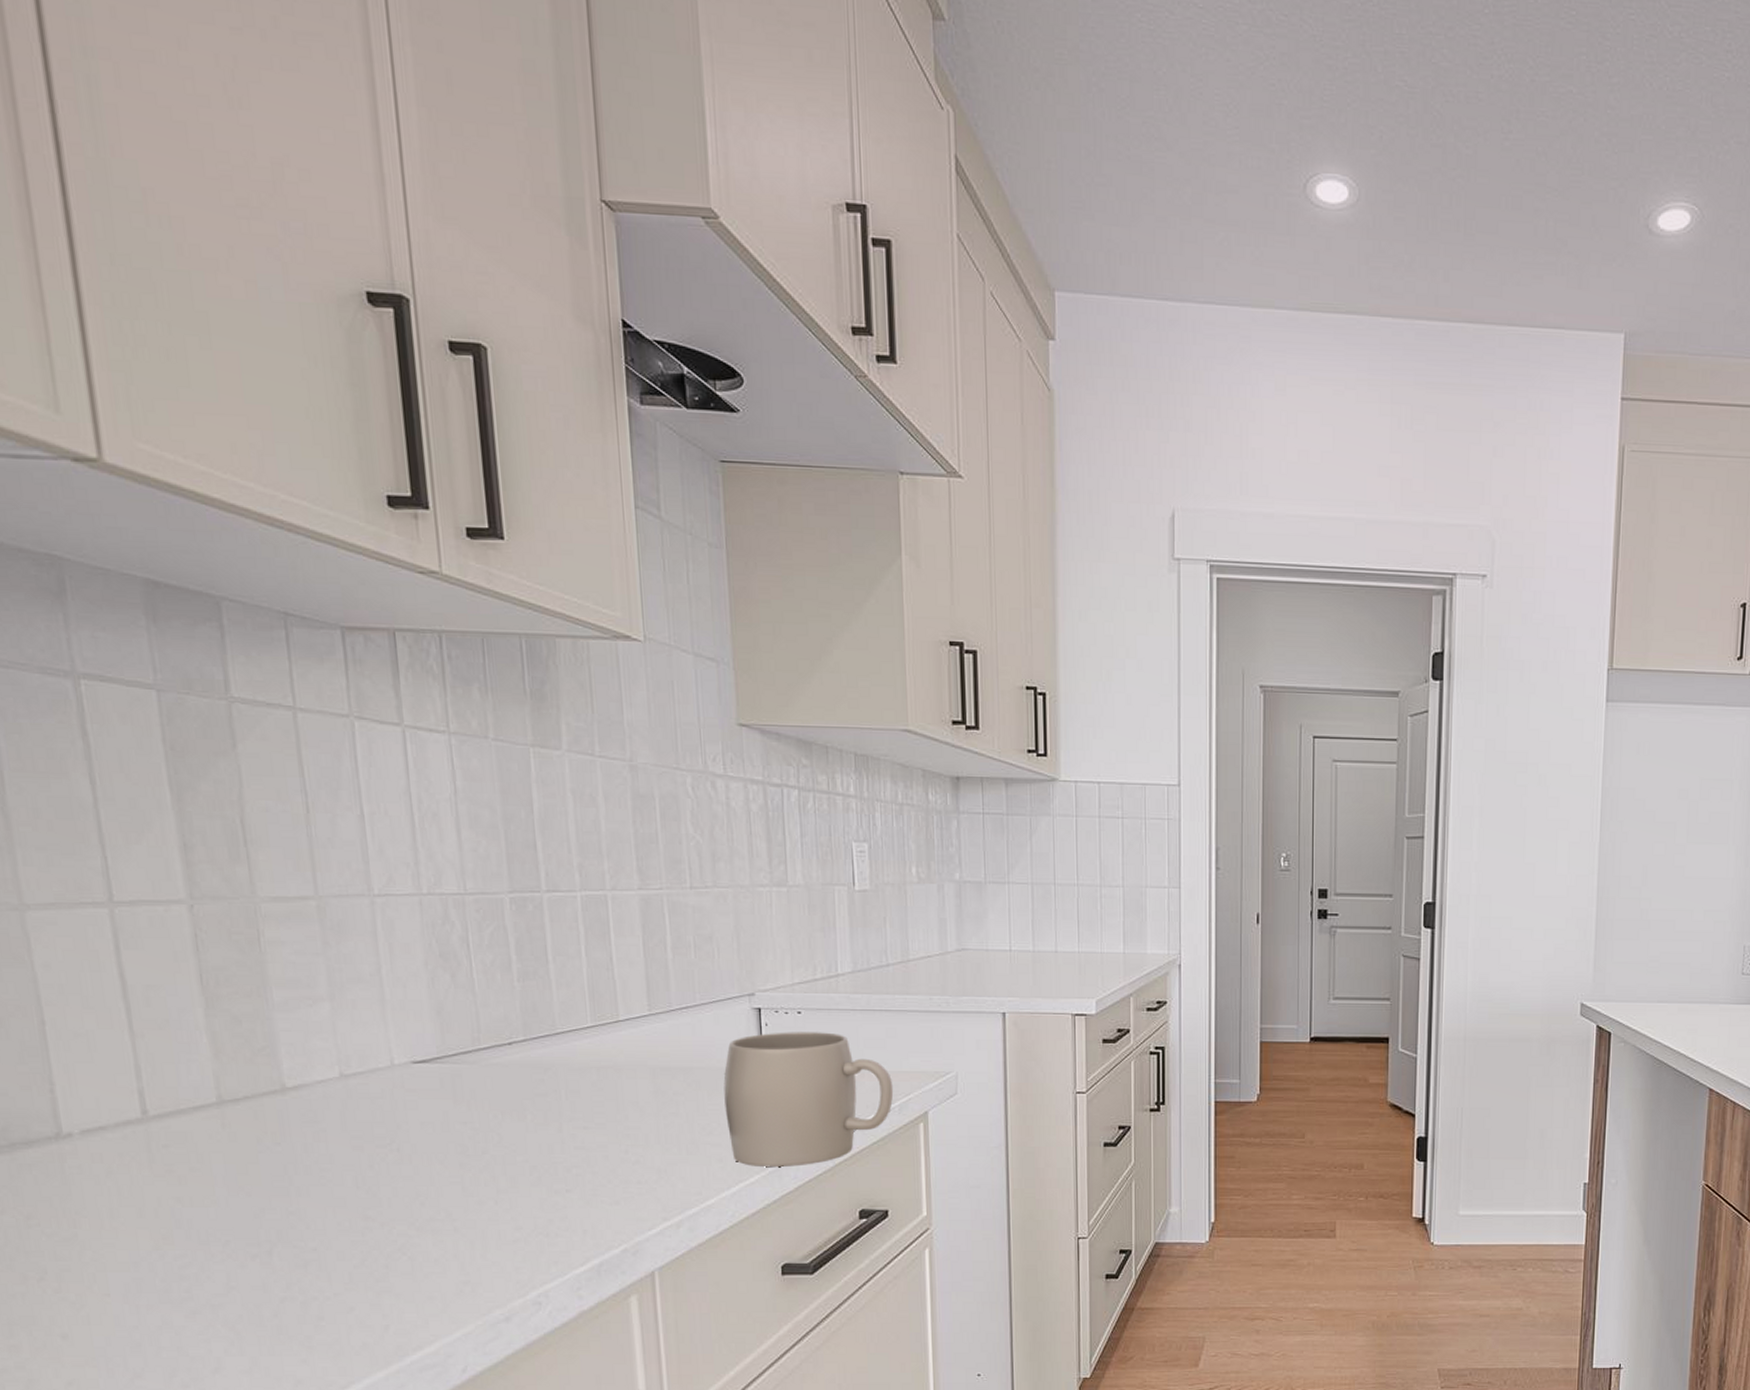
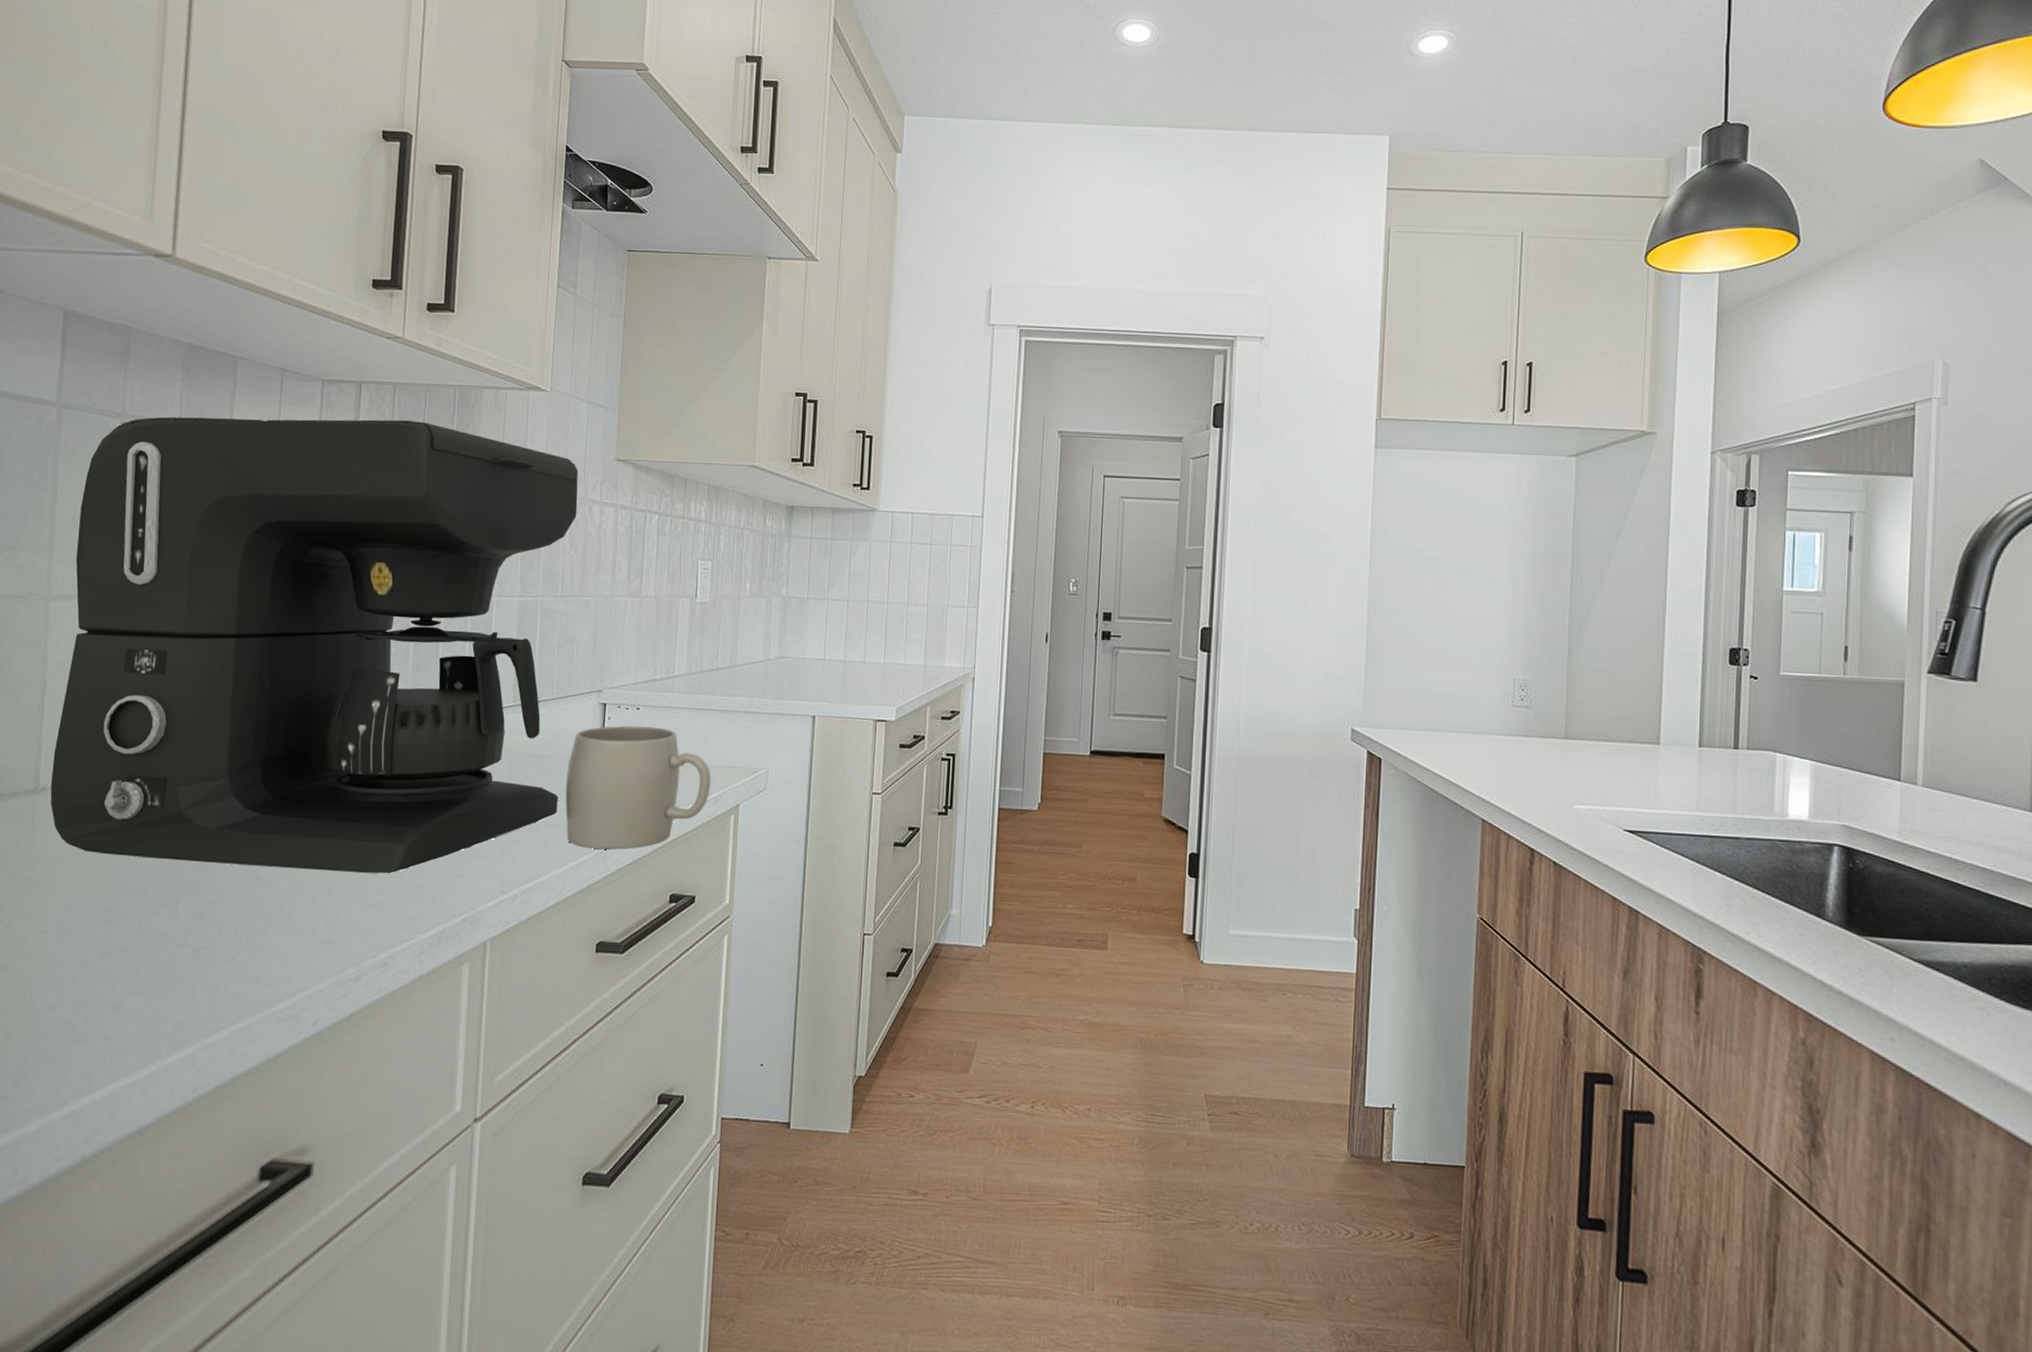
coffee maker: none [39,675,718,1207] -> present [50,416,579,874]

